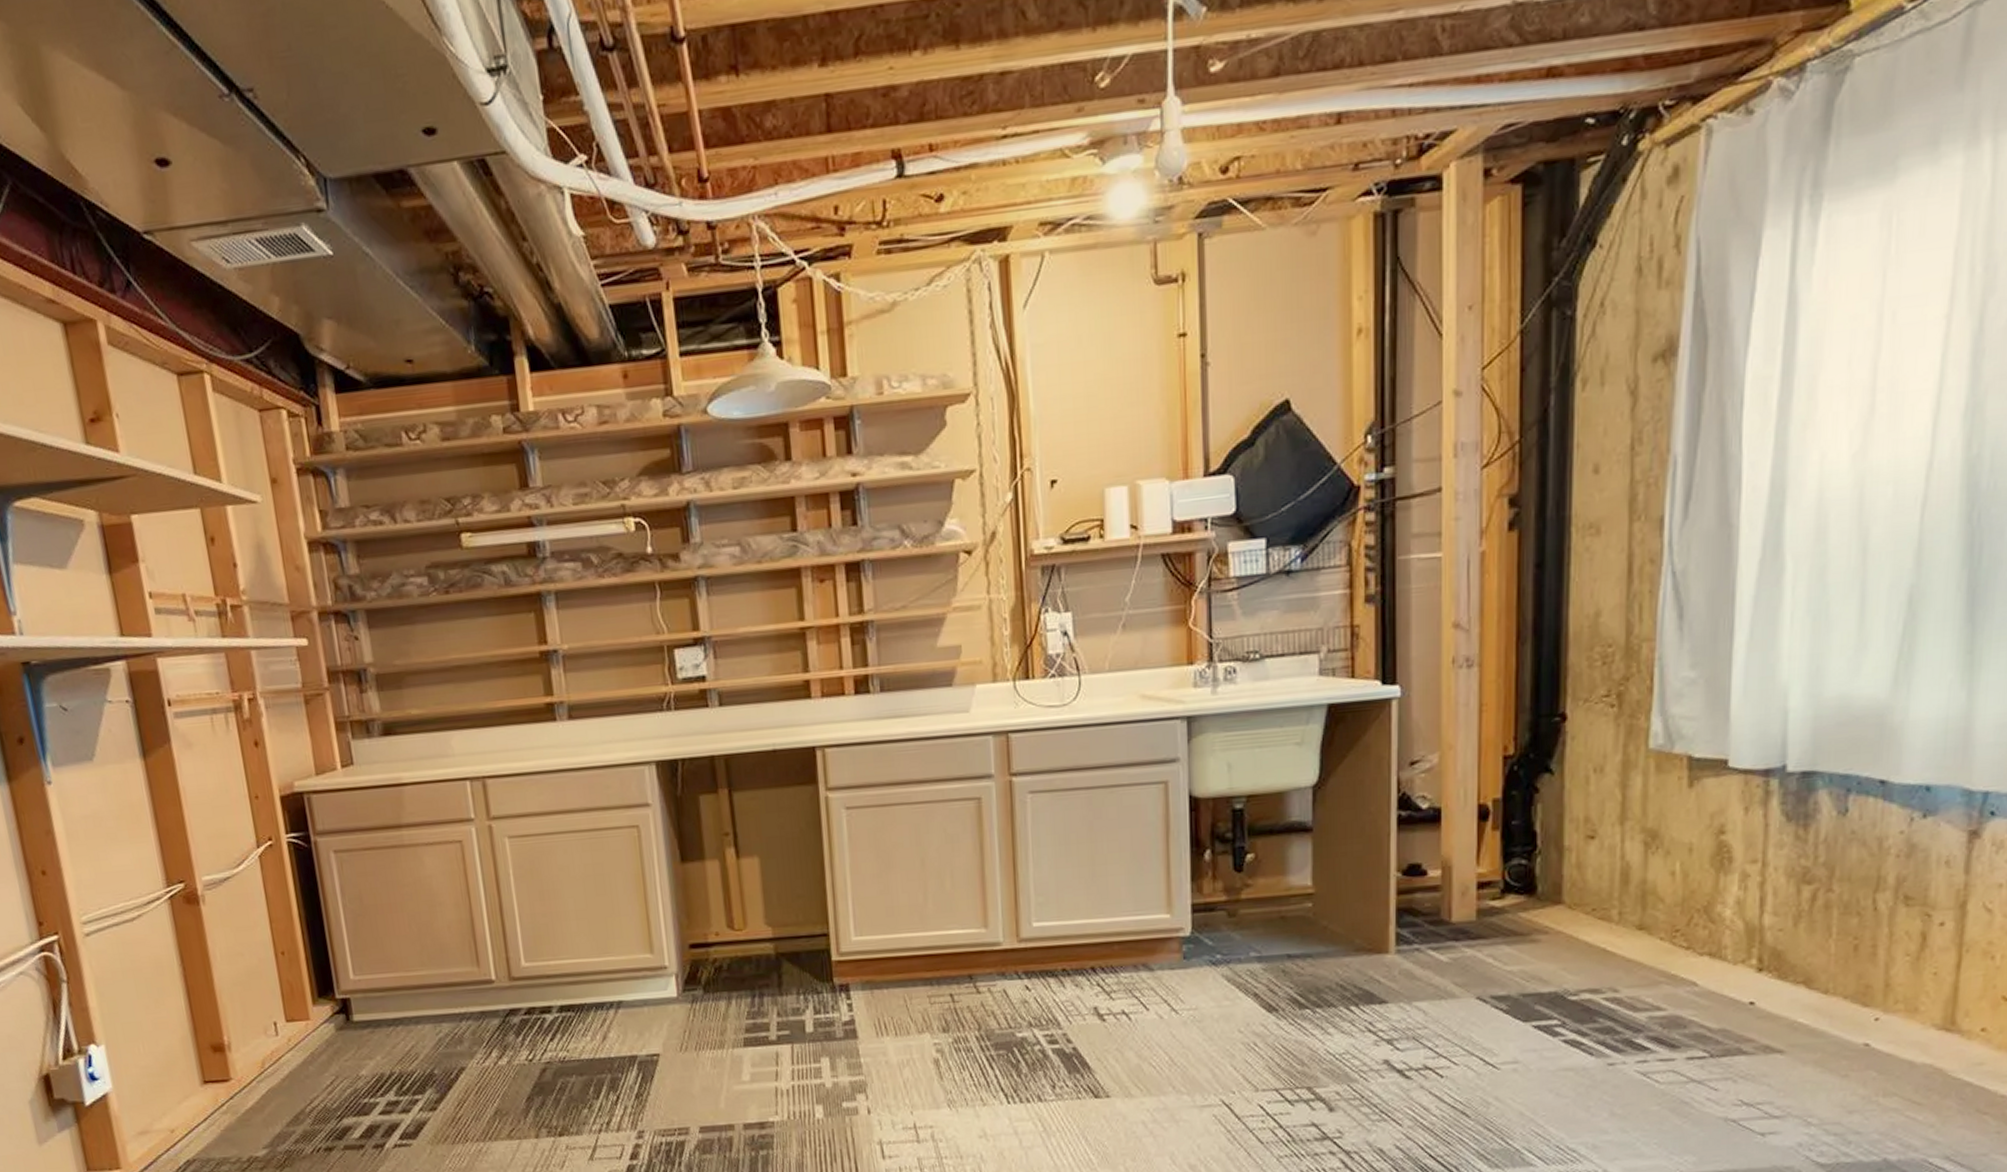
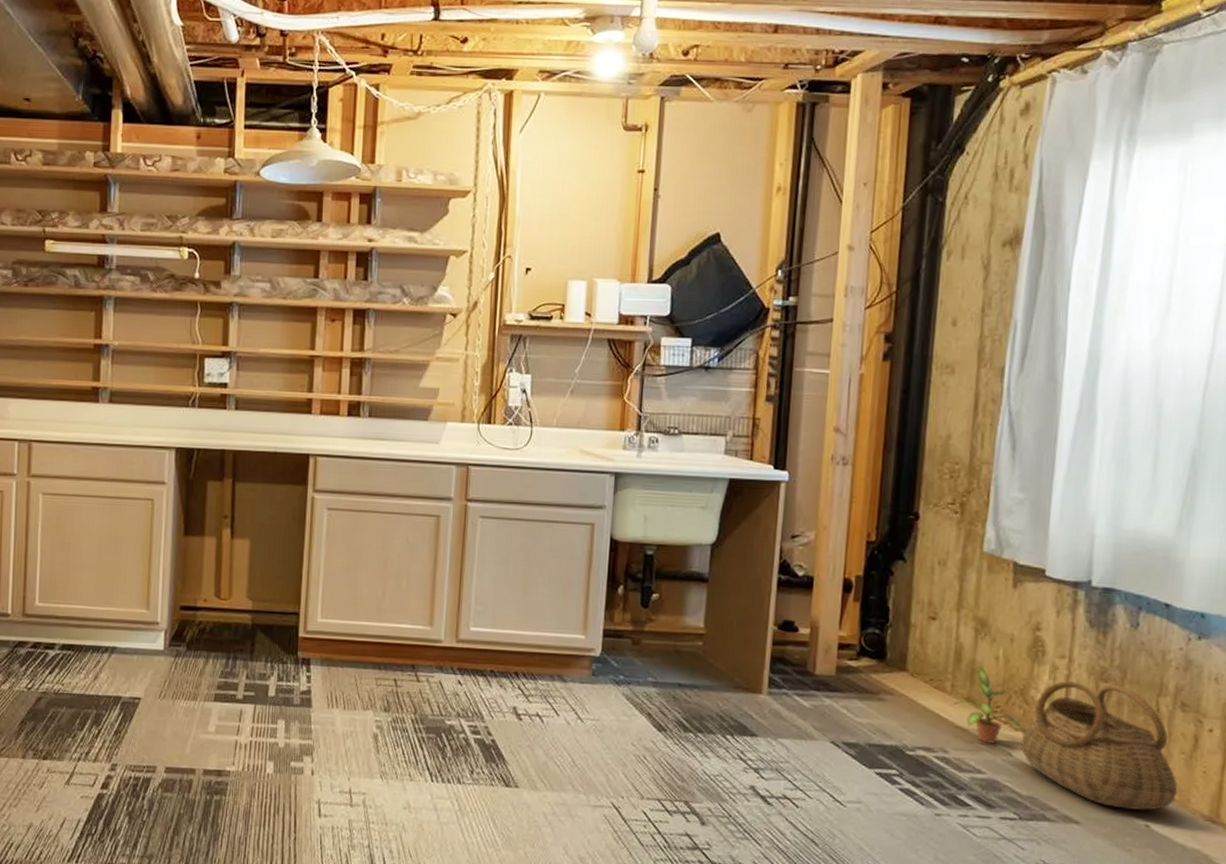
potted plant: none [1623,886,1714,975] -> present [953,666,1027,744]
basket: none [1707,884,1903,1029] -> present [1020,680,1178,810]

